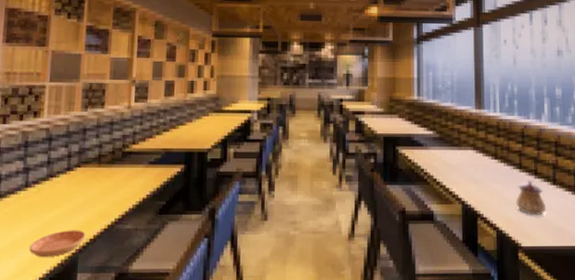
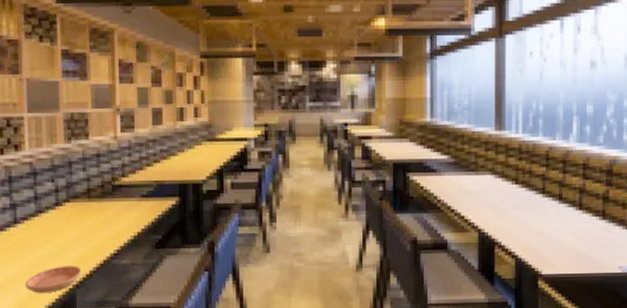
teapot: present [516,178,547,215] -> none [538,204,571,242]

